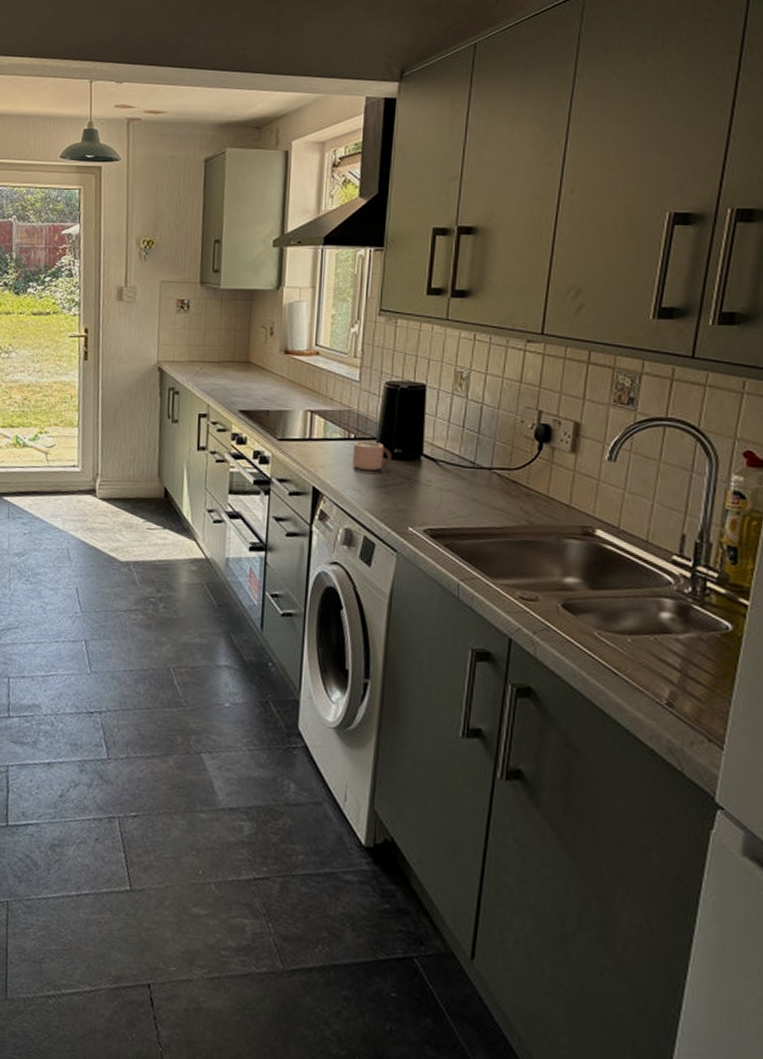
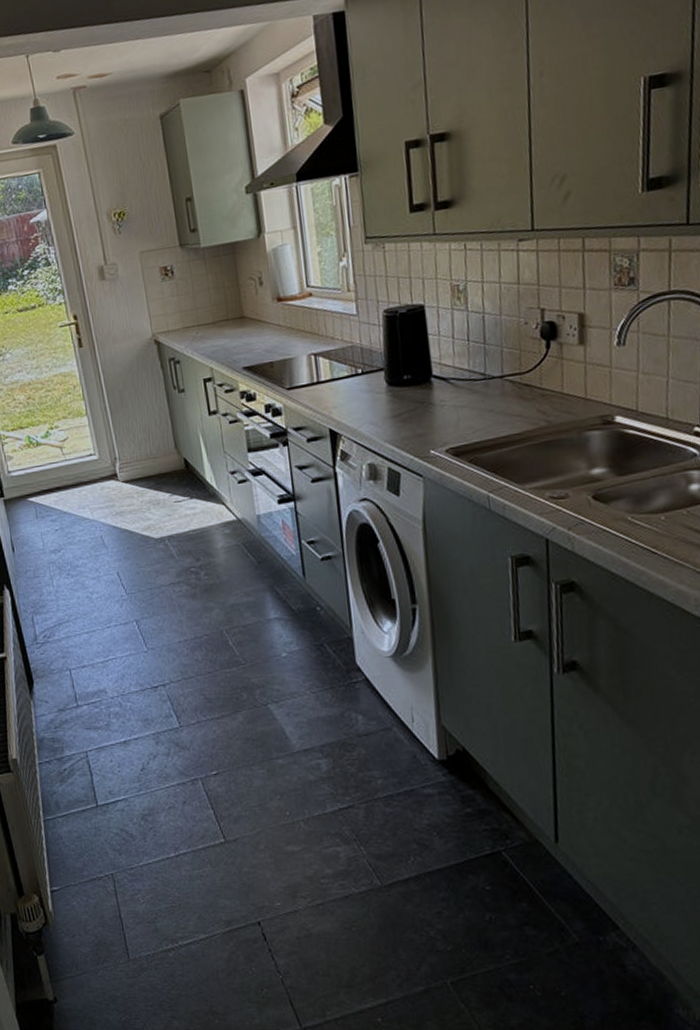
mug: present [353,440,392,470] -> none [362,372,403,403]

